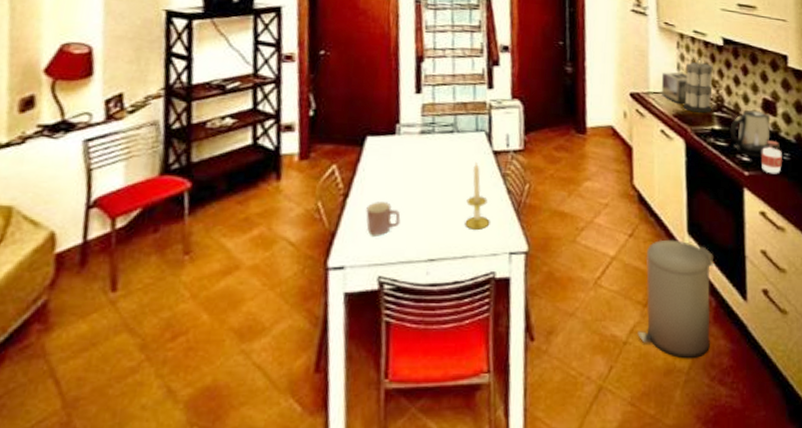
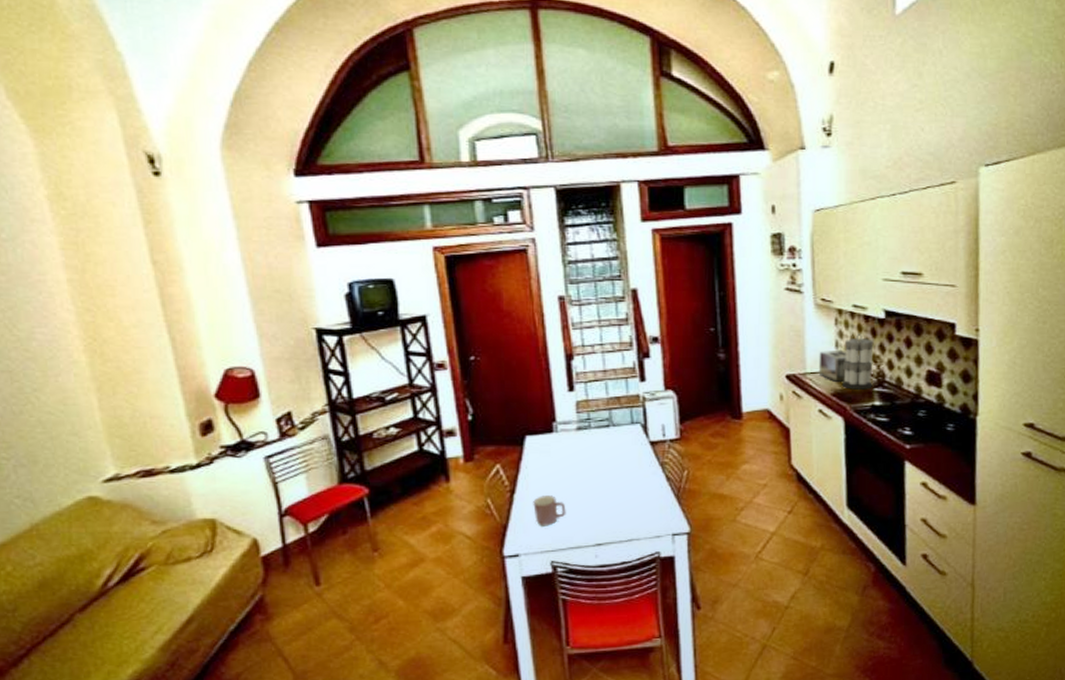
candle: present [465,162,490,230] -> none [627,454,652,515]
pedal bin: present [637,239,713,359] -> none [798,513,873,619]
kettle: present [730,109,771,159] -> none [891,383,935,431]
jar: present [761,139,782,174] -> none [923,412,946,446]

